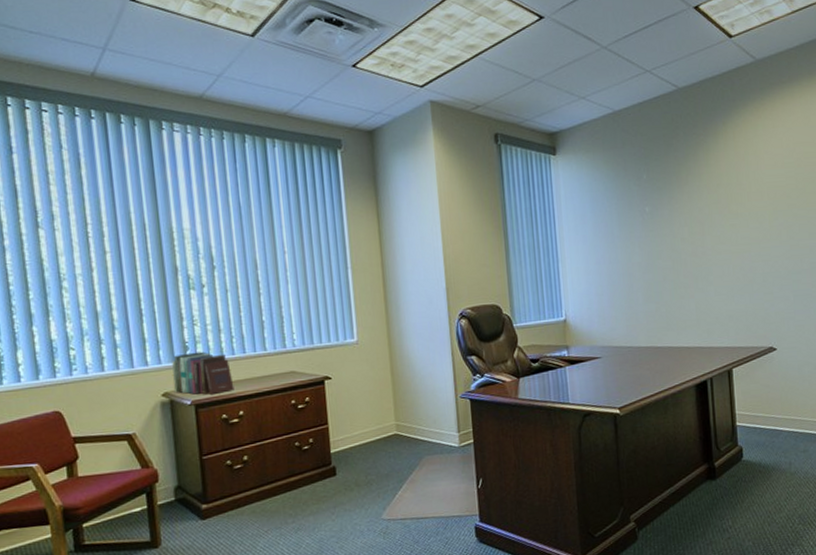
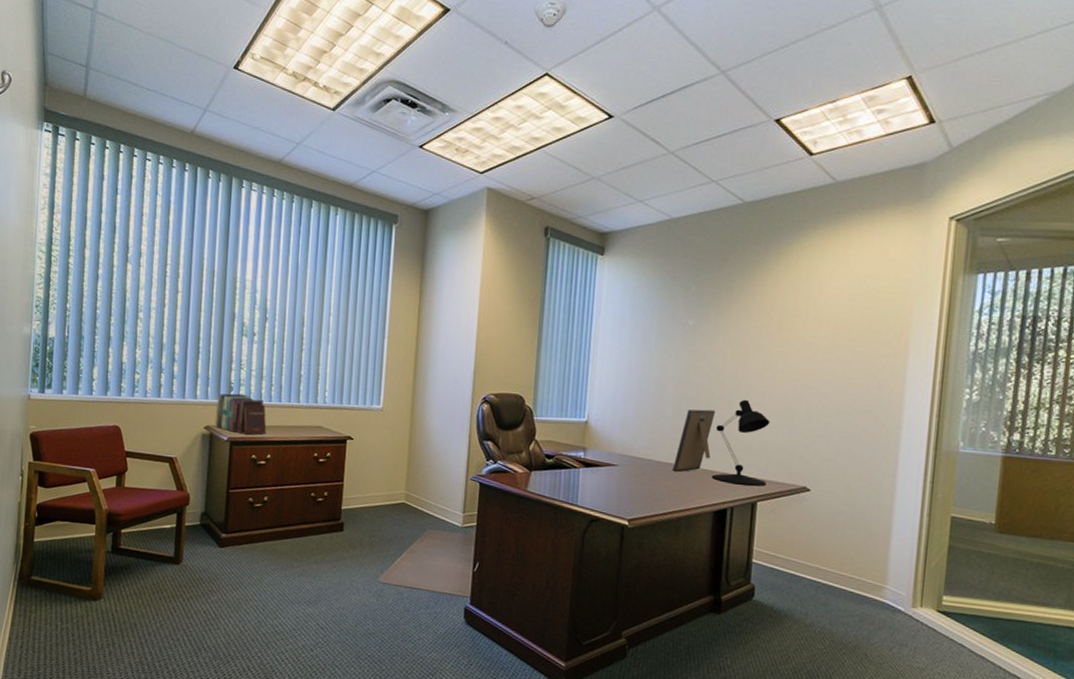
picture frame: none [652,289,685,355] -> present [672,409,716,473]
desk lamp: none [685,274,738,356] -> present [711,399,770,486]

